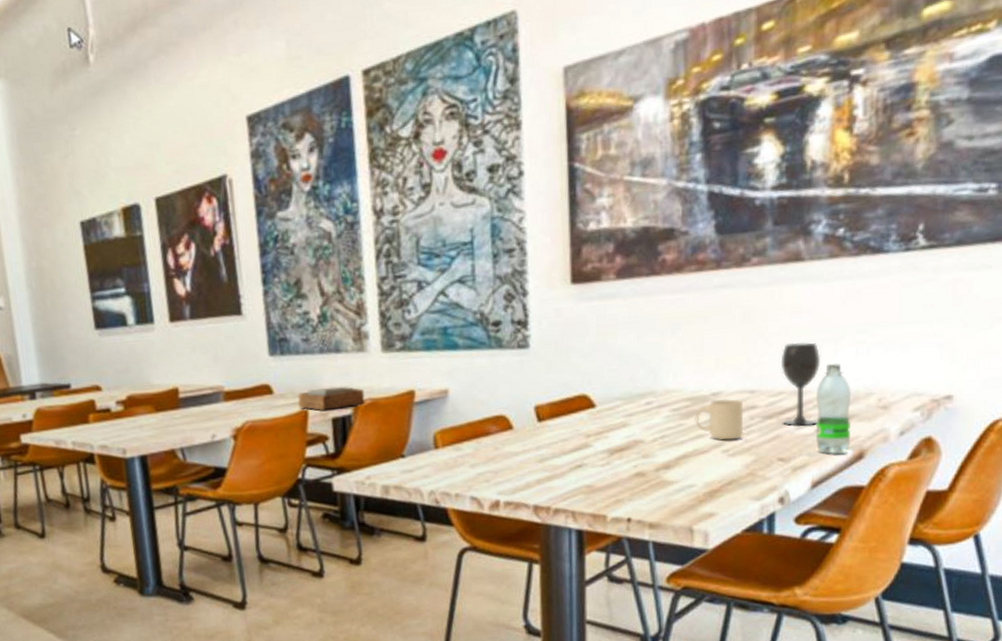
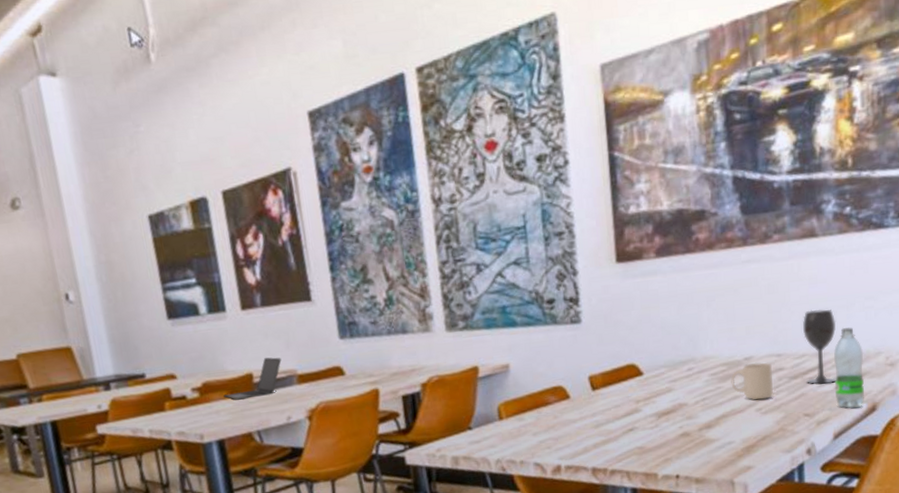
laptop: none [148,372,209,415] -> present [224,357,282,400]
napkin holder: present [298,386,365,411] -> none [368,365,433,390]

